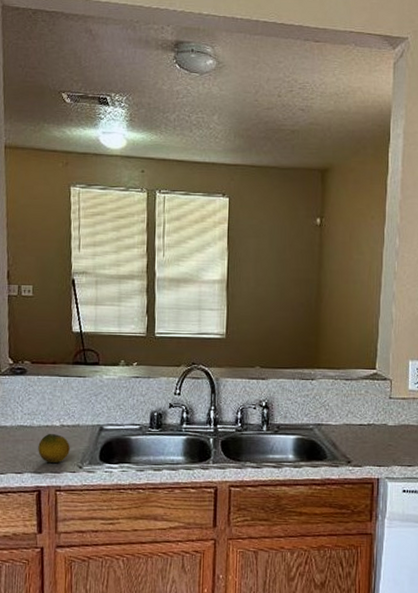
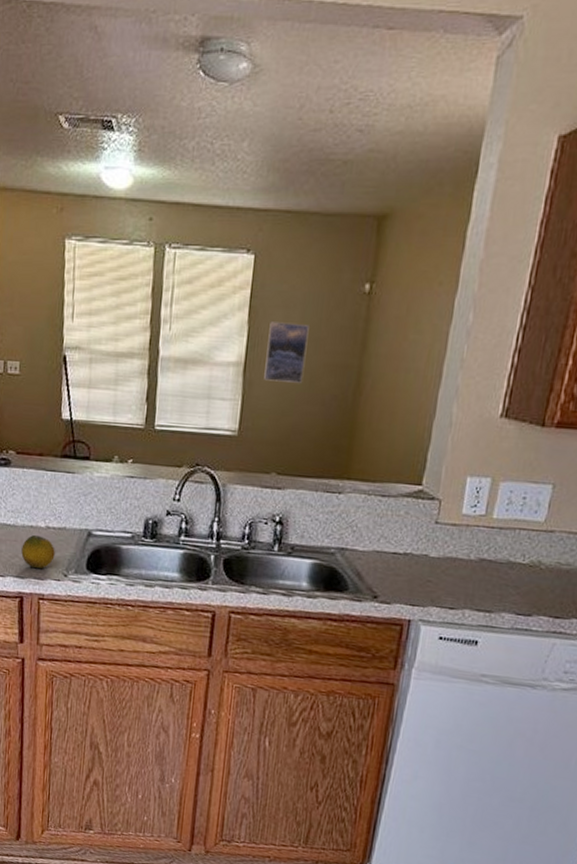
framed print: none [244,248,277,294] -> present [264,322,309,383]

